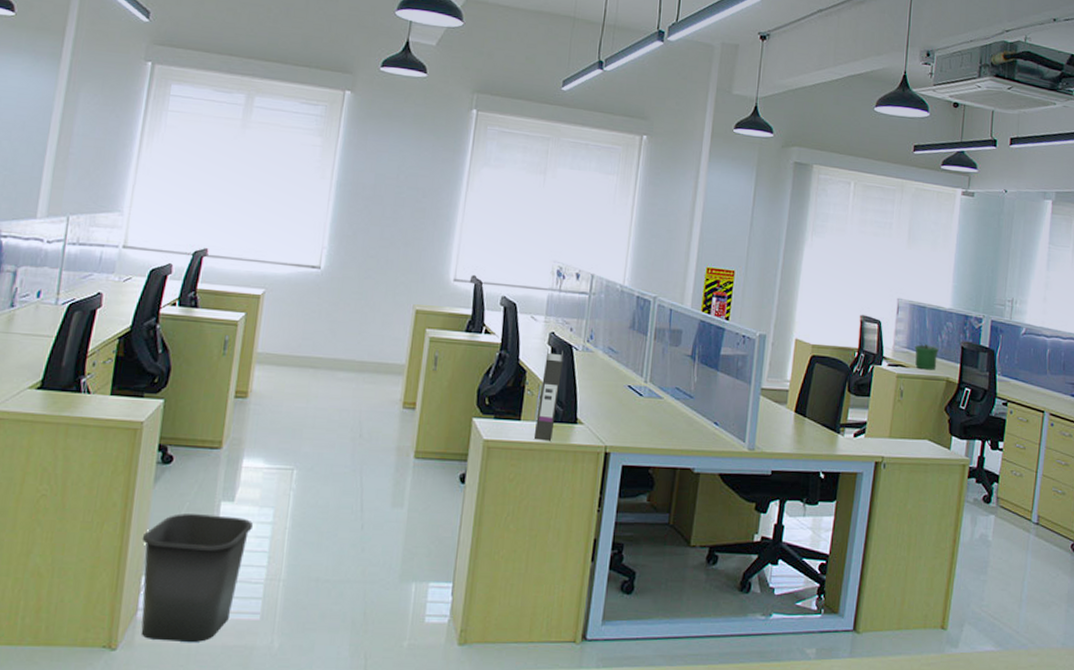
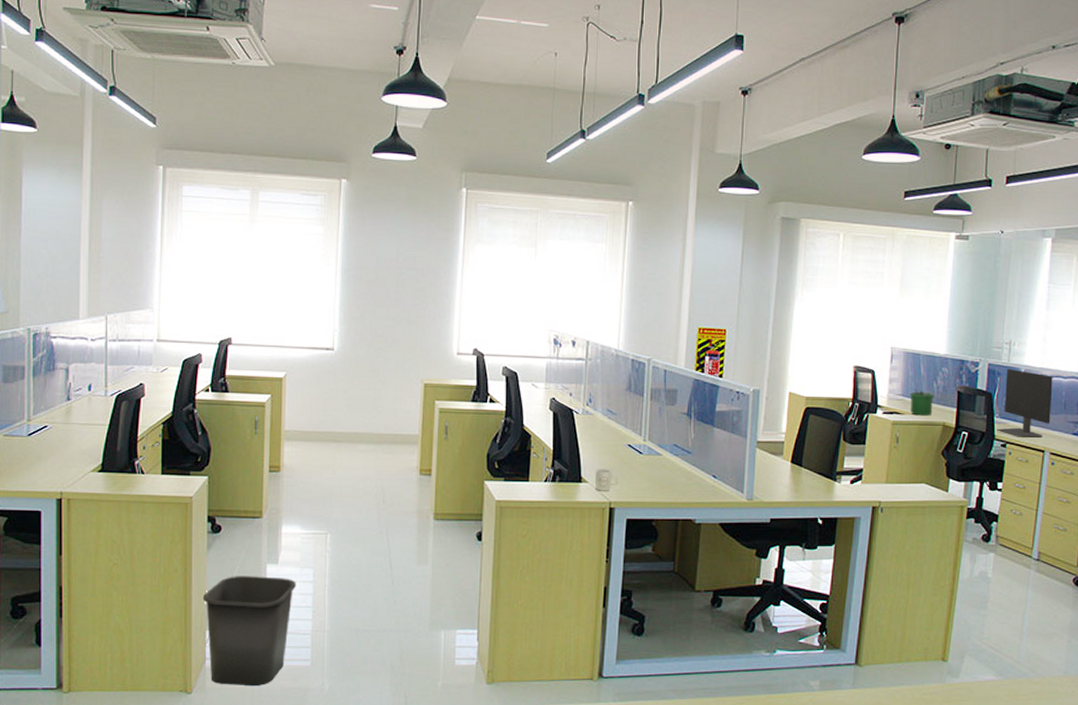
binder: present [535,348,564,441] -> none [543,413,566,499]
mug: none [591,410,616,435] -> present [595,469,618,491]
computer monitor: none [999,326,1053,398] -> present [997,368,1053,438]

